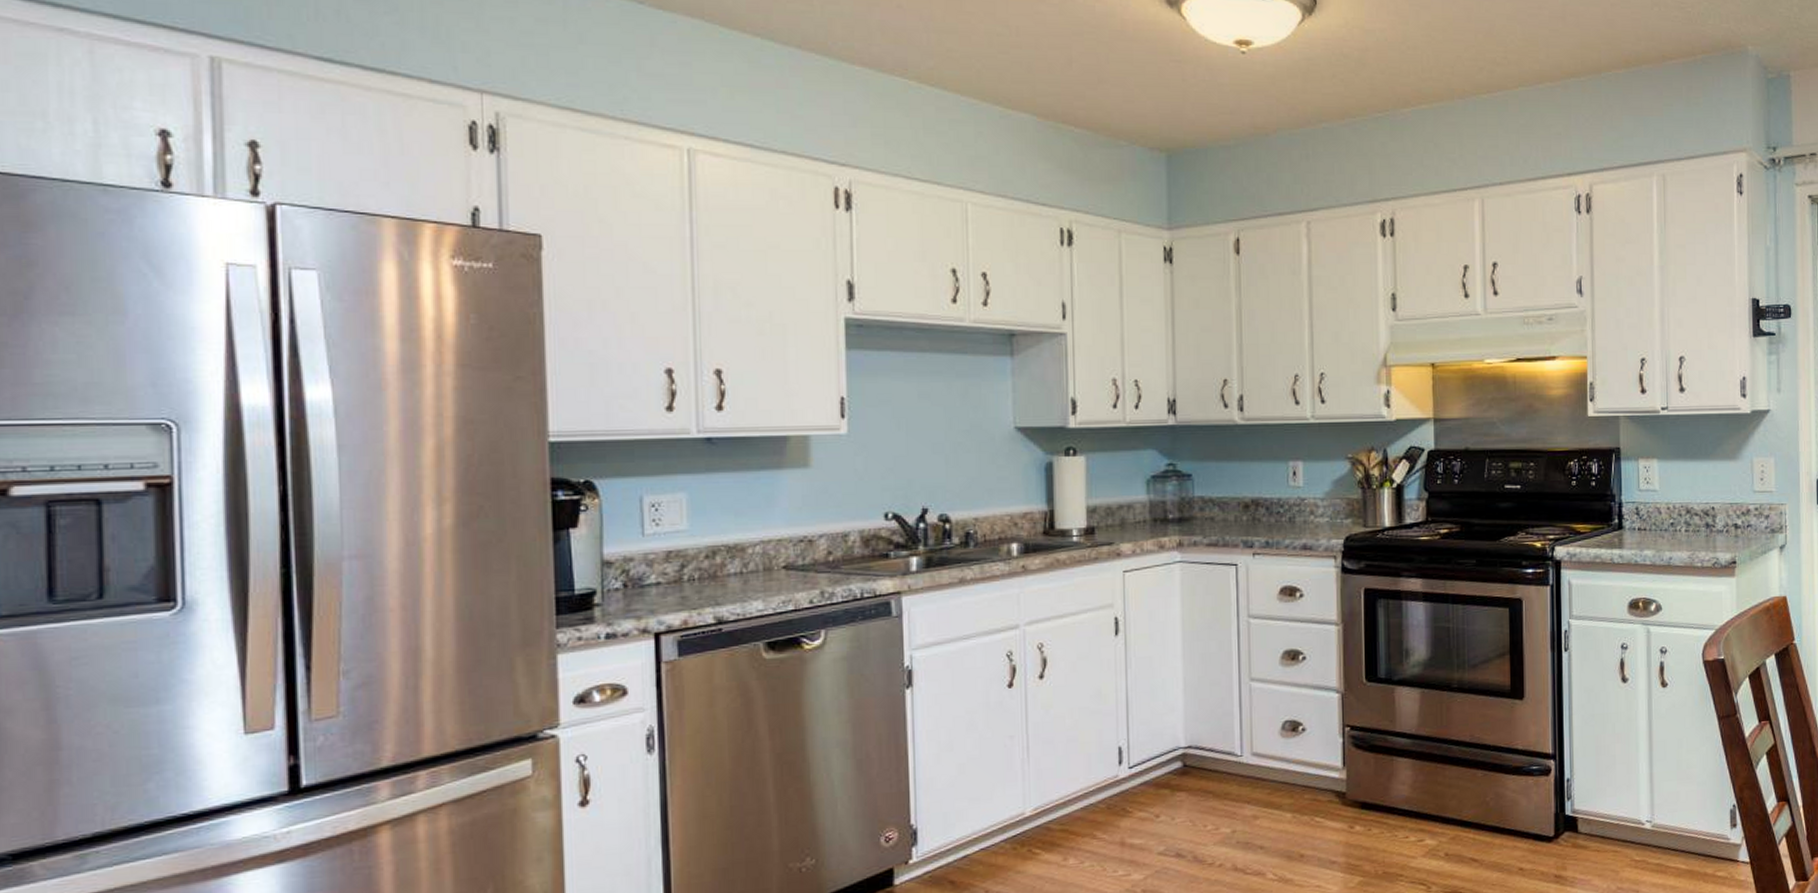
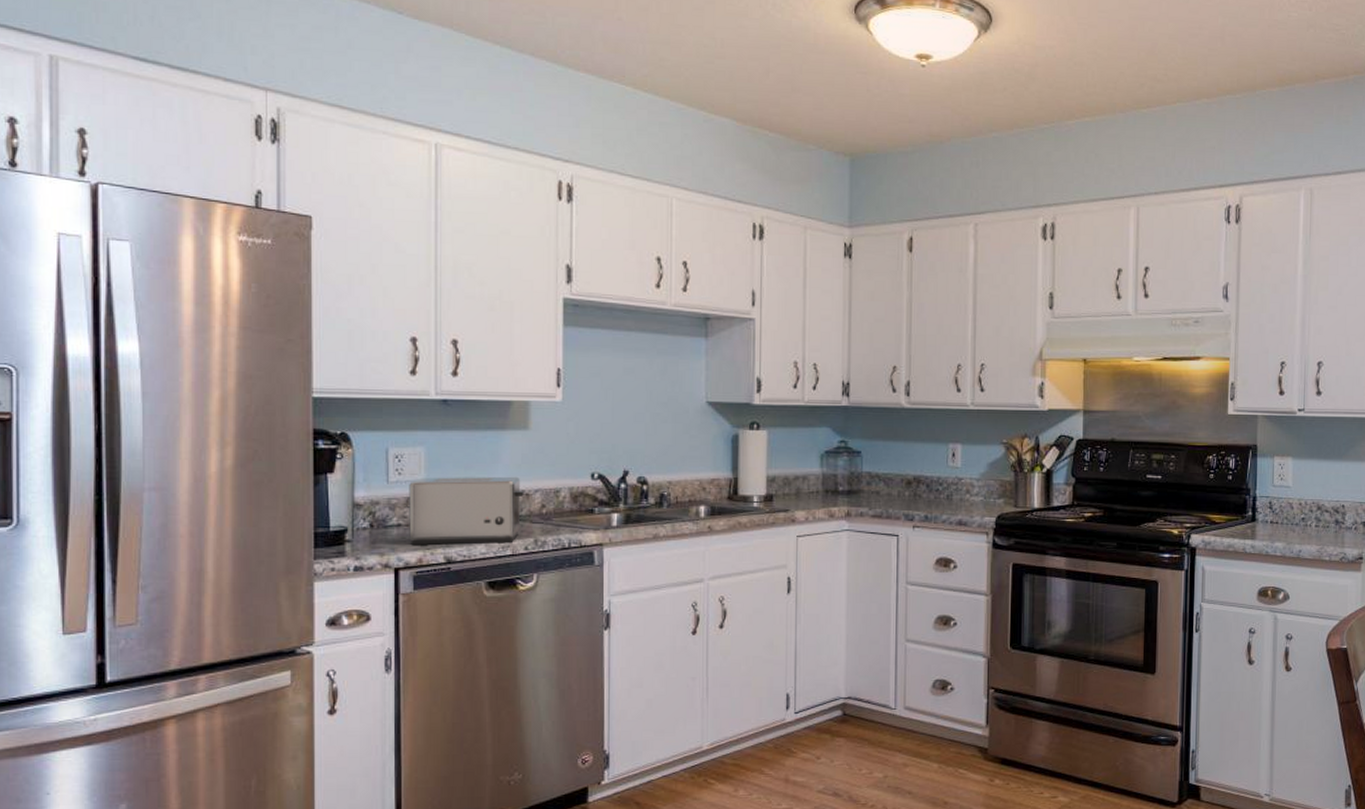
toaster: none [669,521,806,607] -> present [409,476,524,547]

